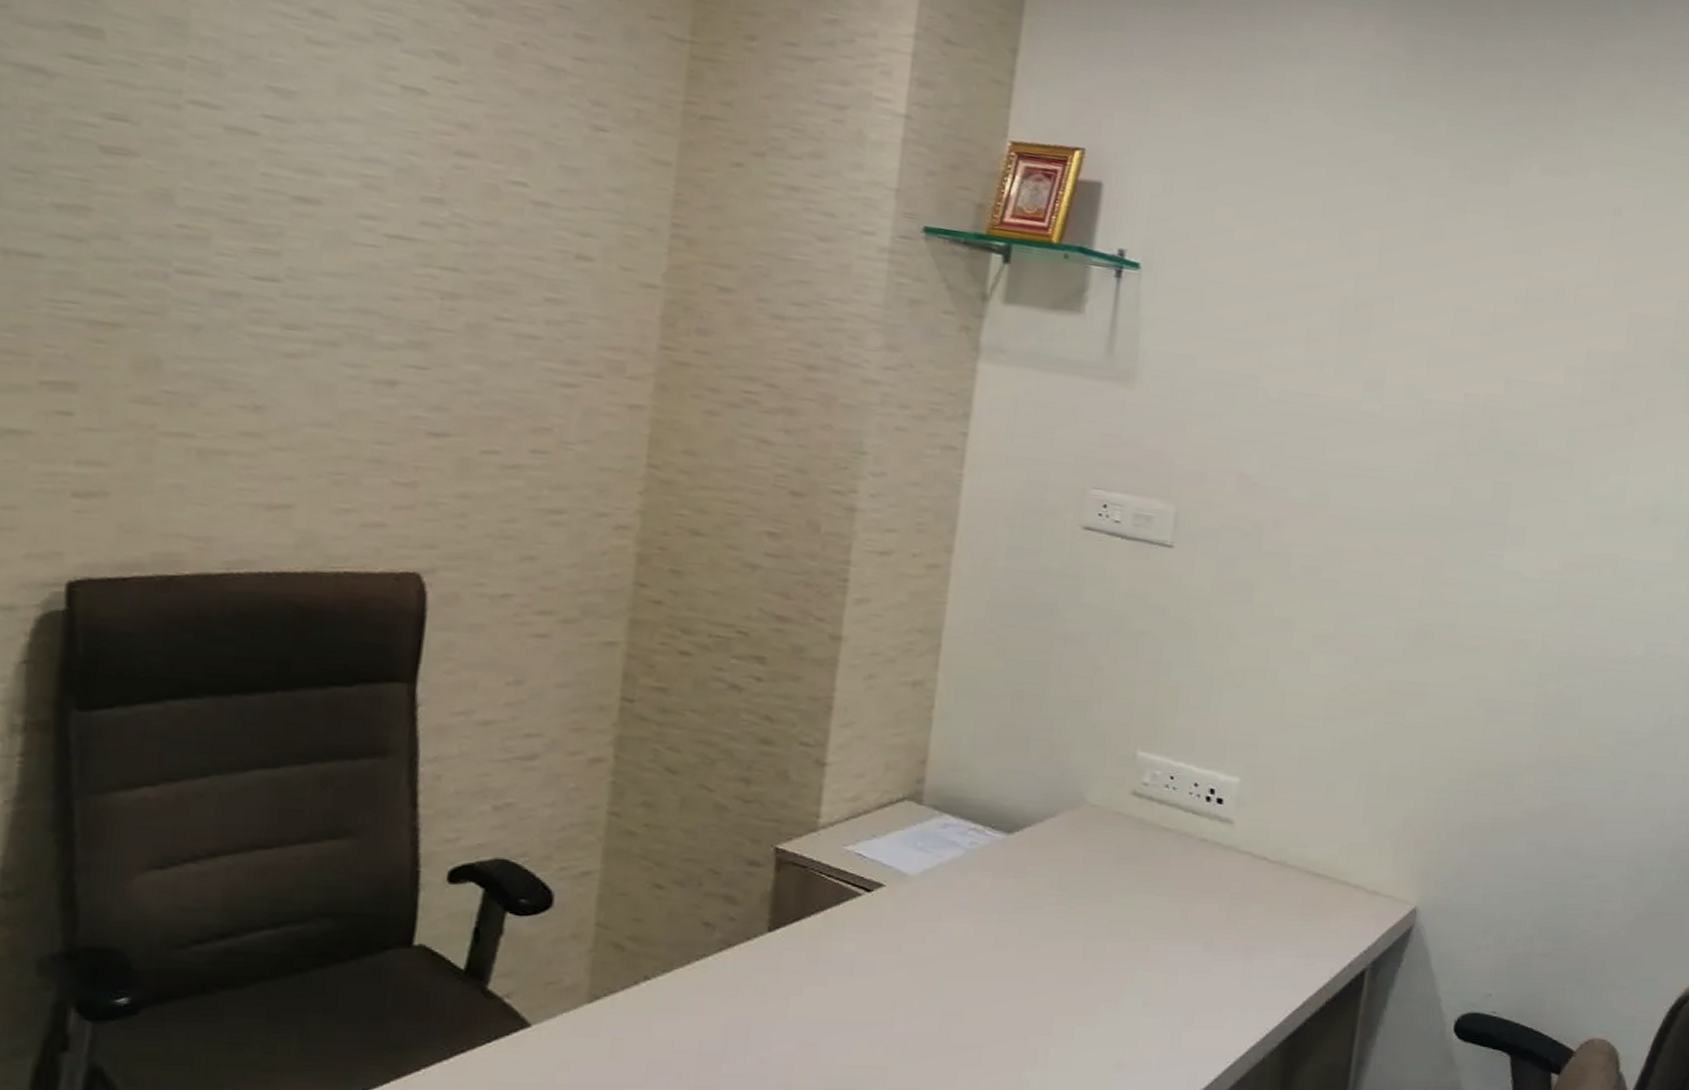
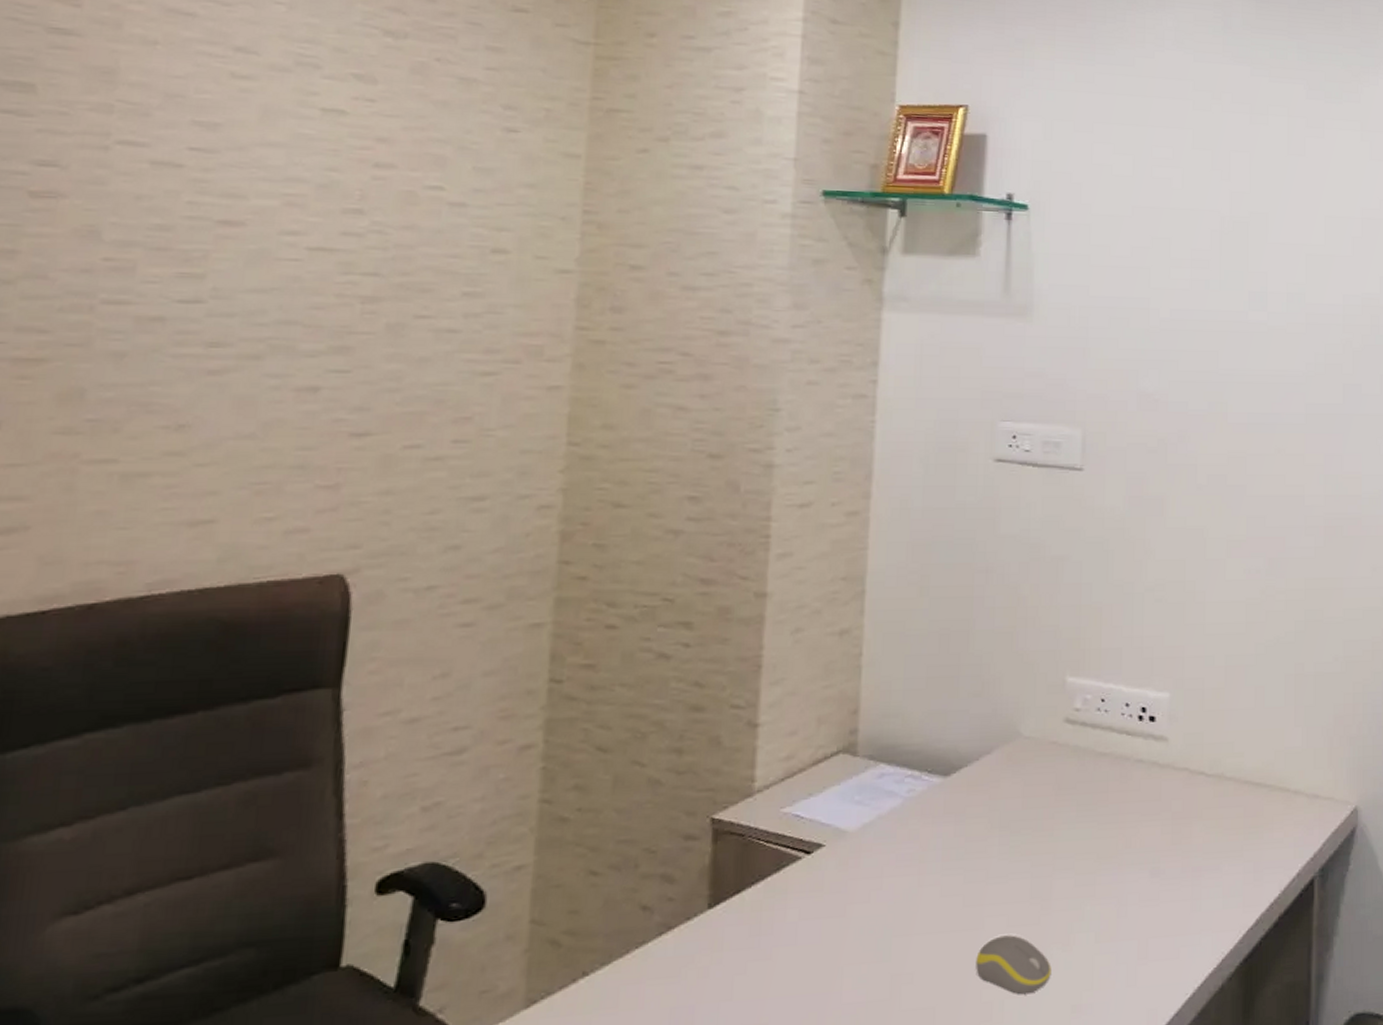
computer mouse: none [1024,989,1098,1044] -> present [976,935,1051,994]

